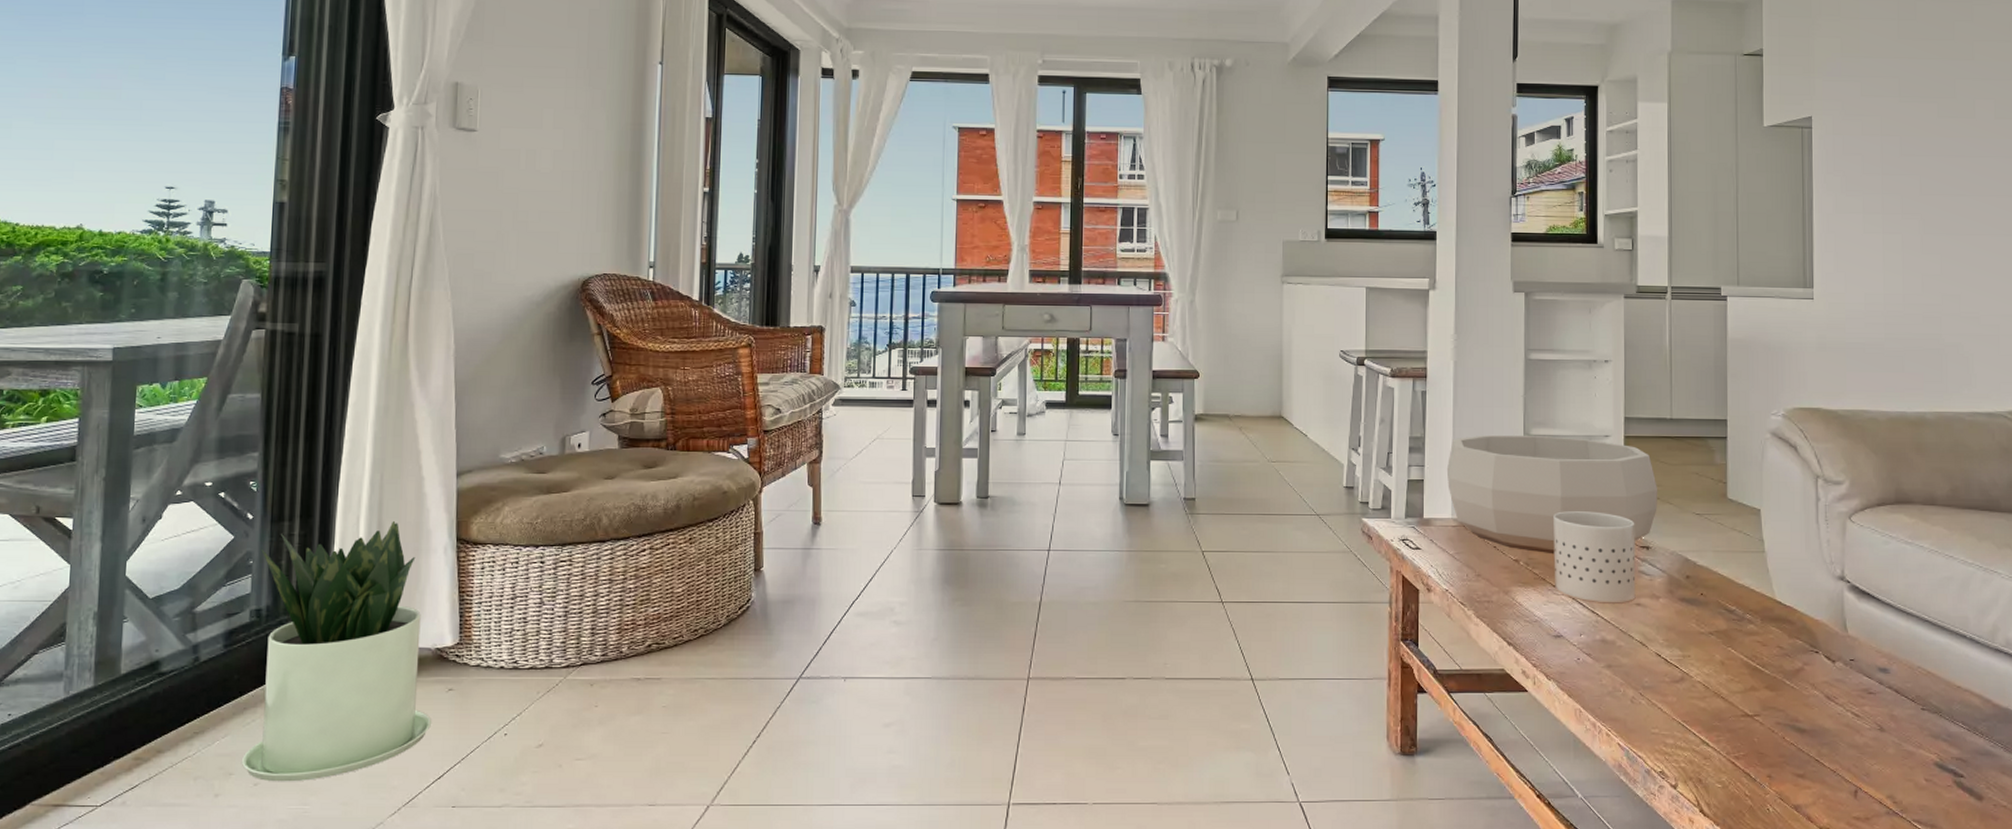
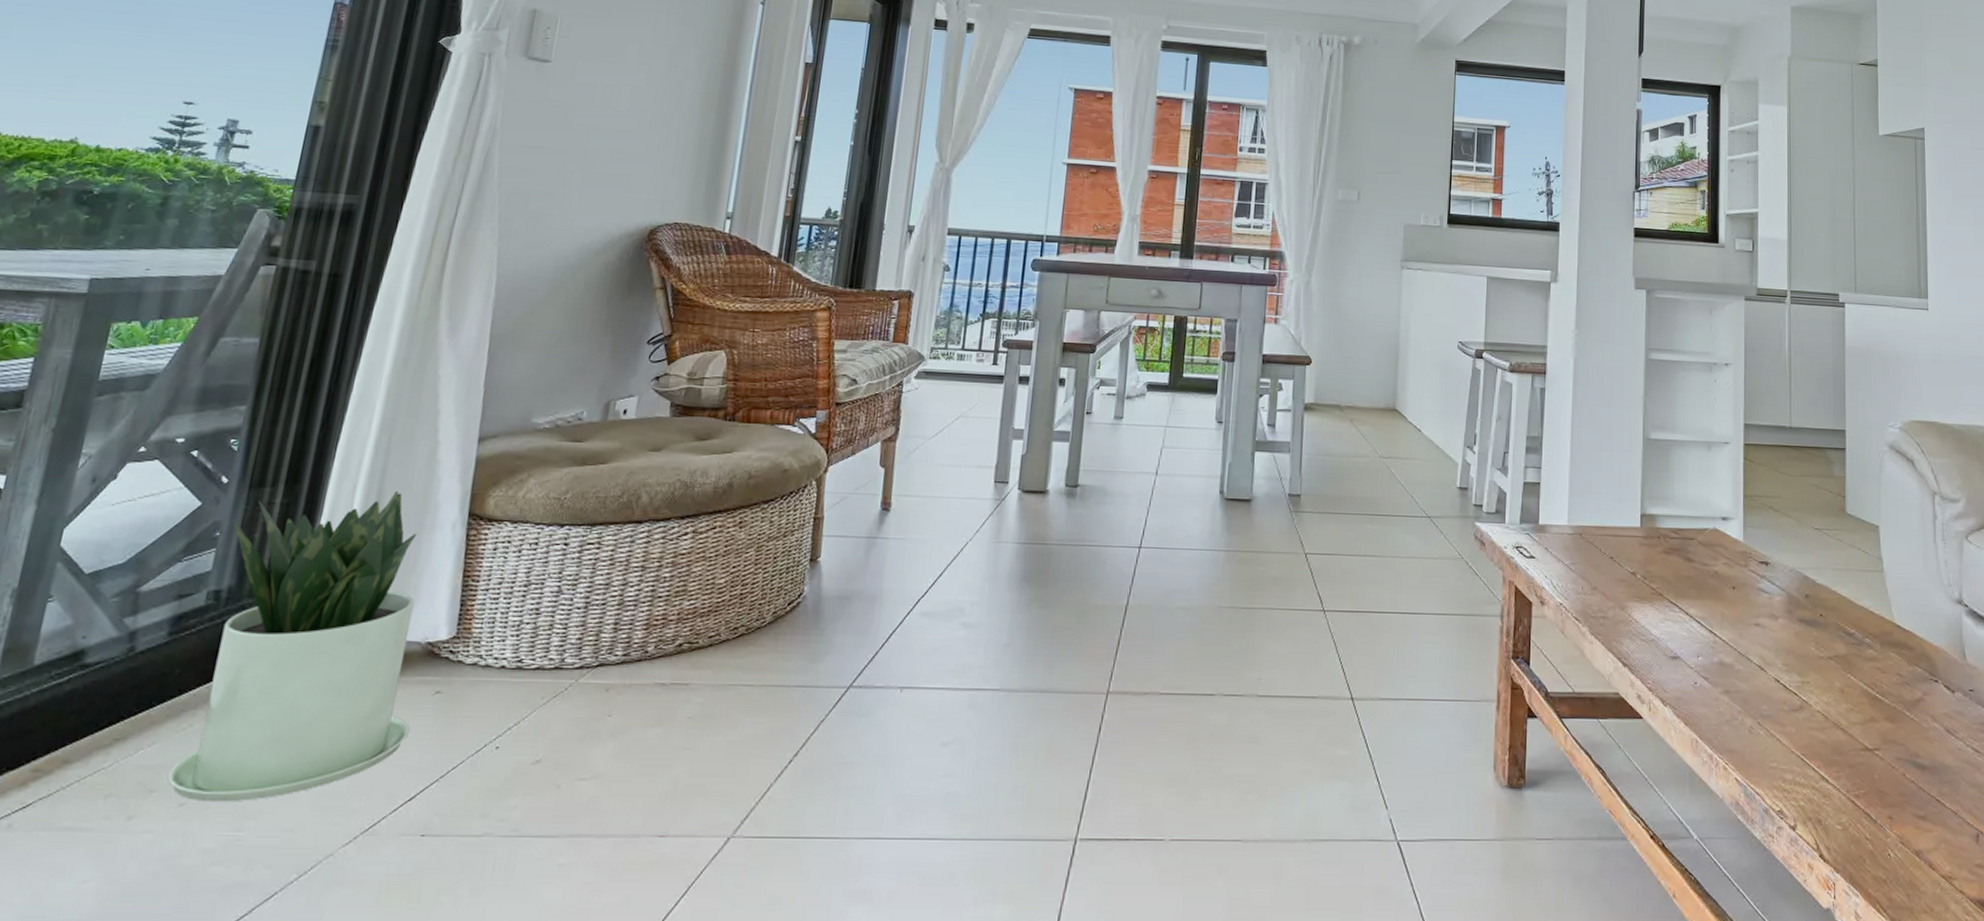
decorative bowl: present [1446,434,1658,554] -> none [1563,436,1778,568]
mug: present [1552,511,1636,603] -> none [1670,521,1754,623]

